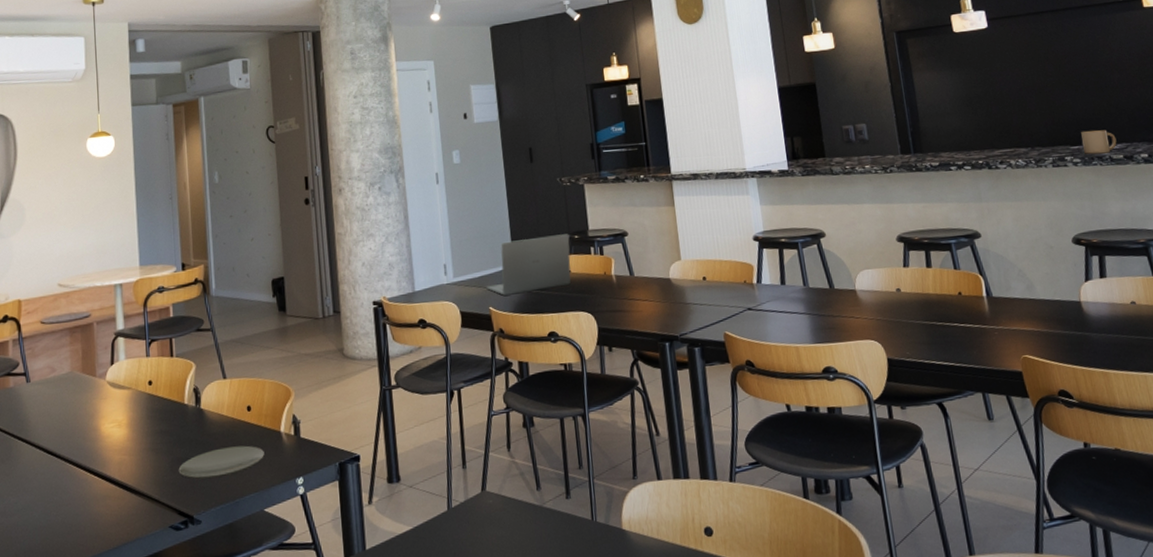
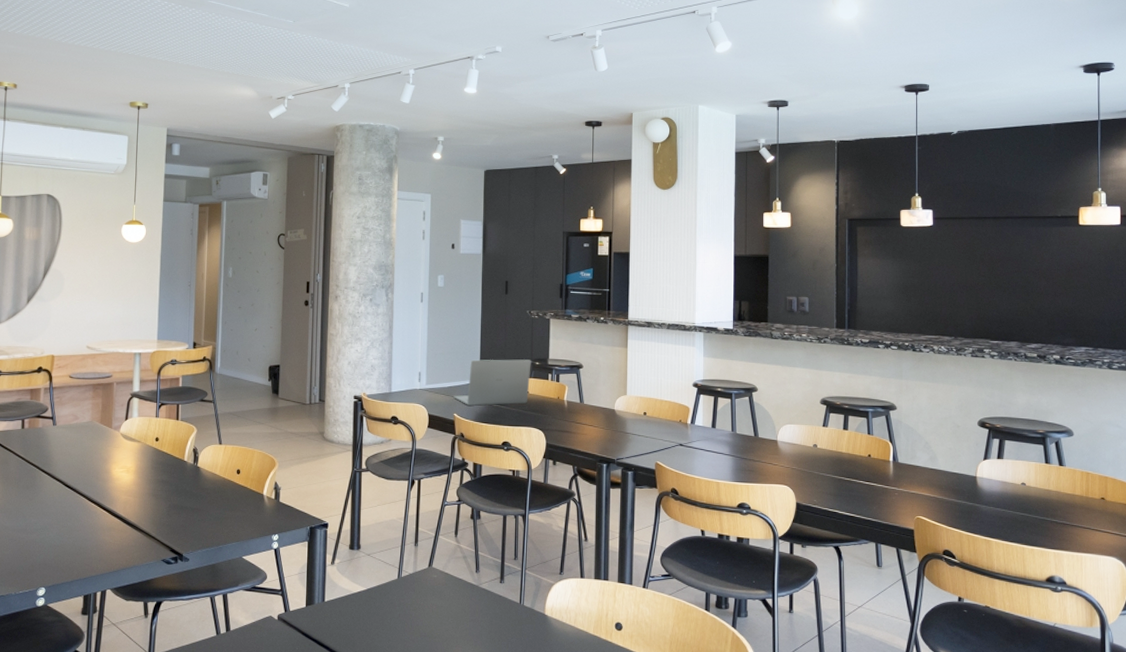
plate: present [178,445,265,480] -> none [174,501,248,526]
mug: present [1080,130,1117,155] -> none [1001,328,1033,351]

